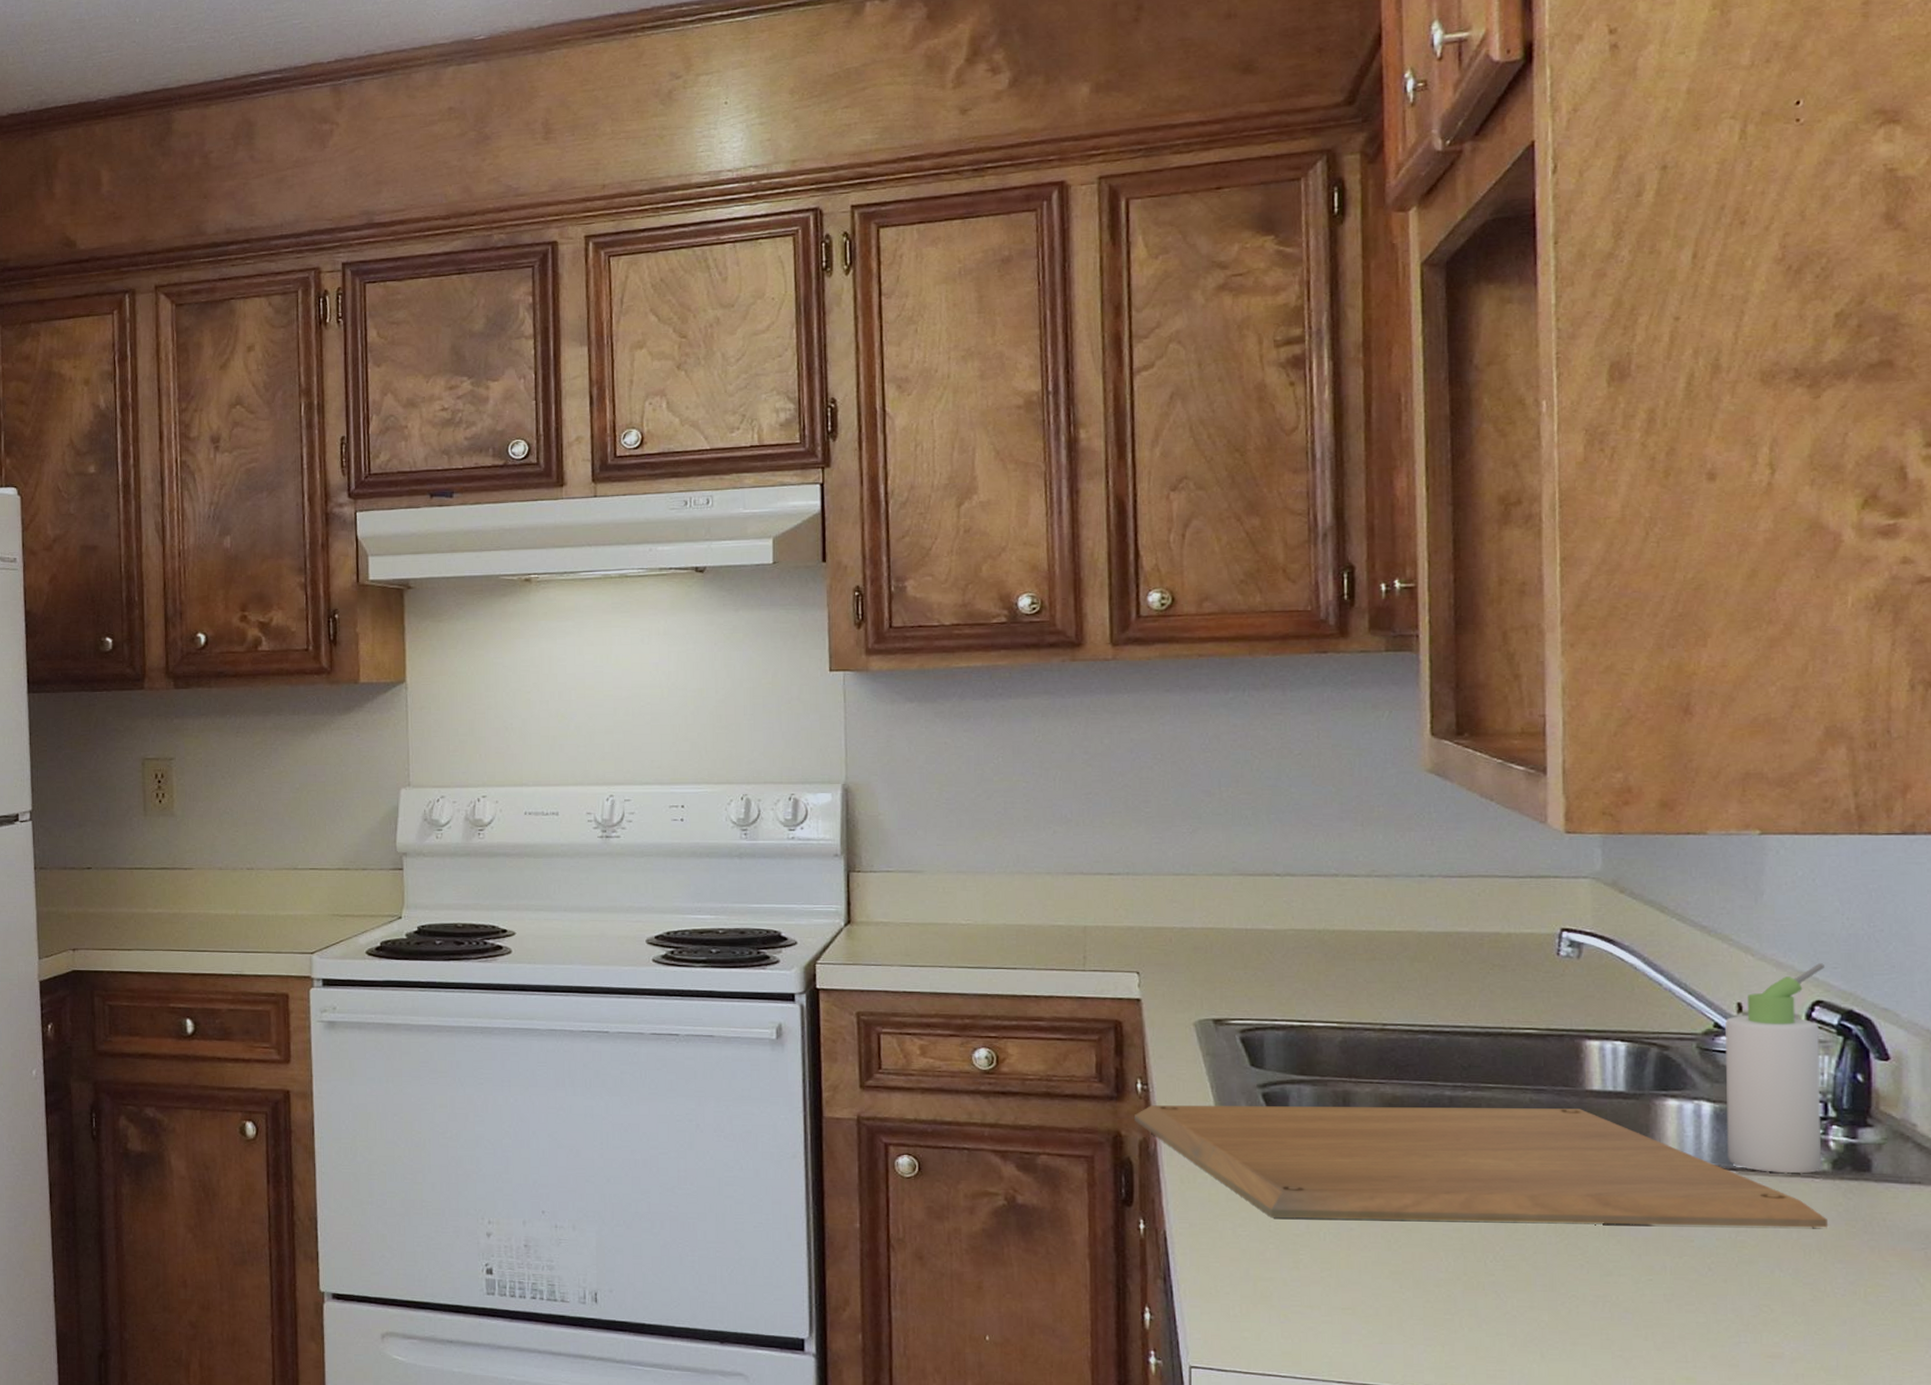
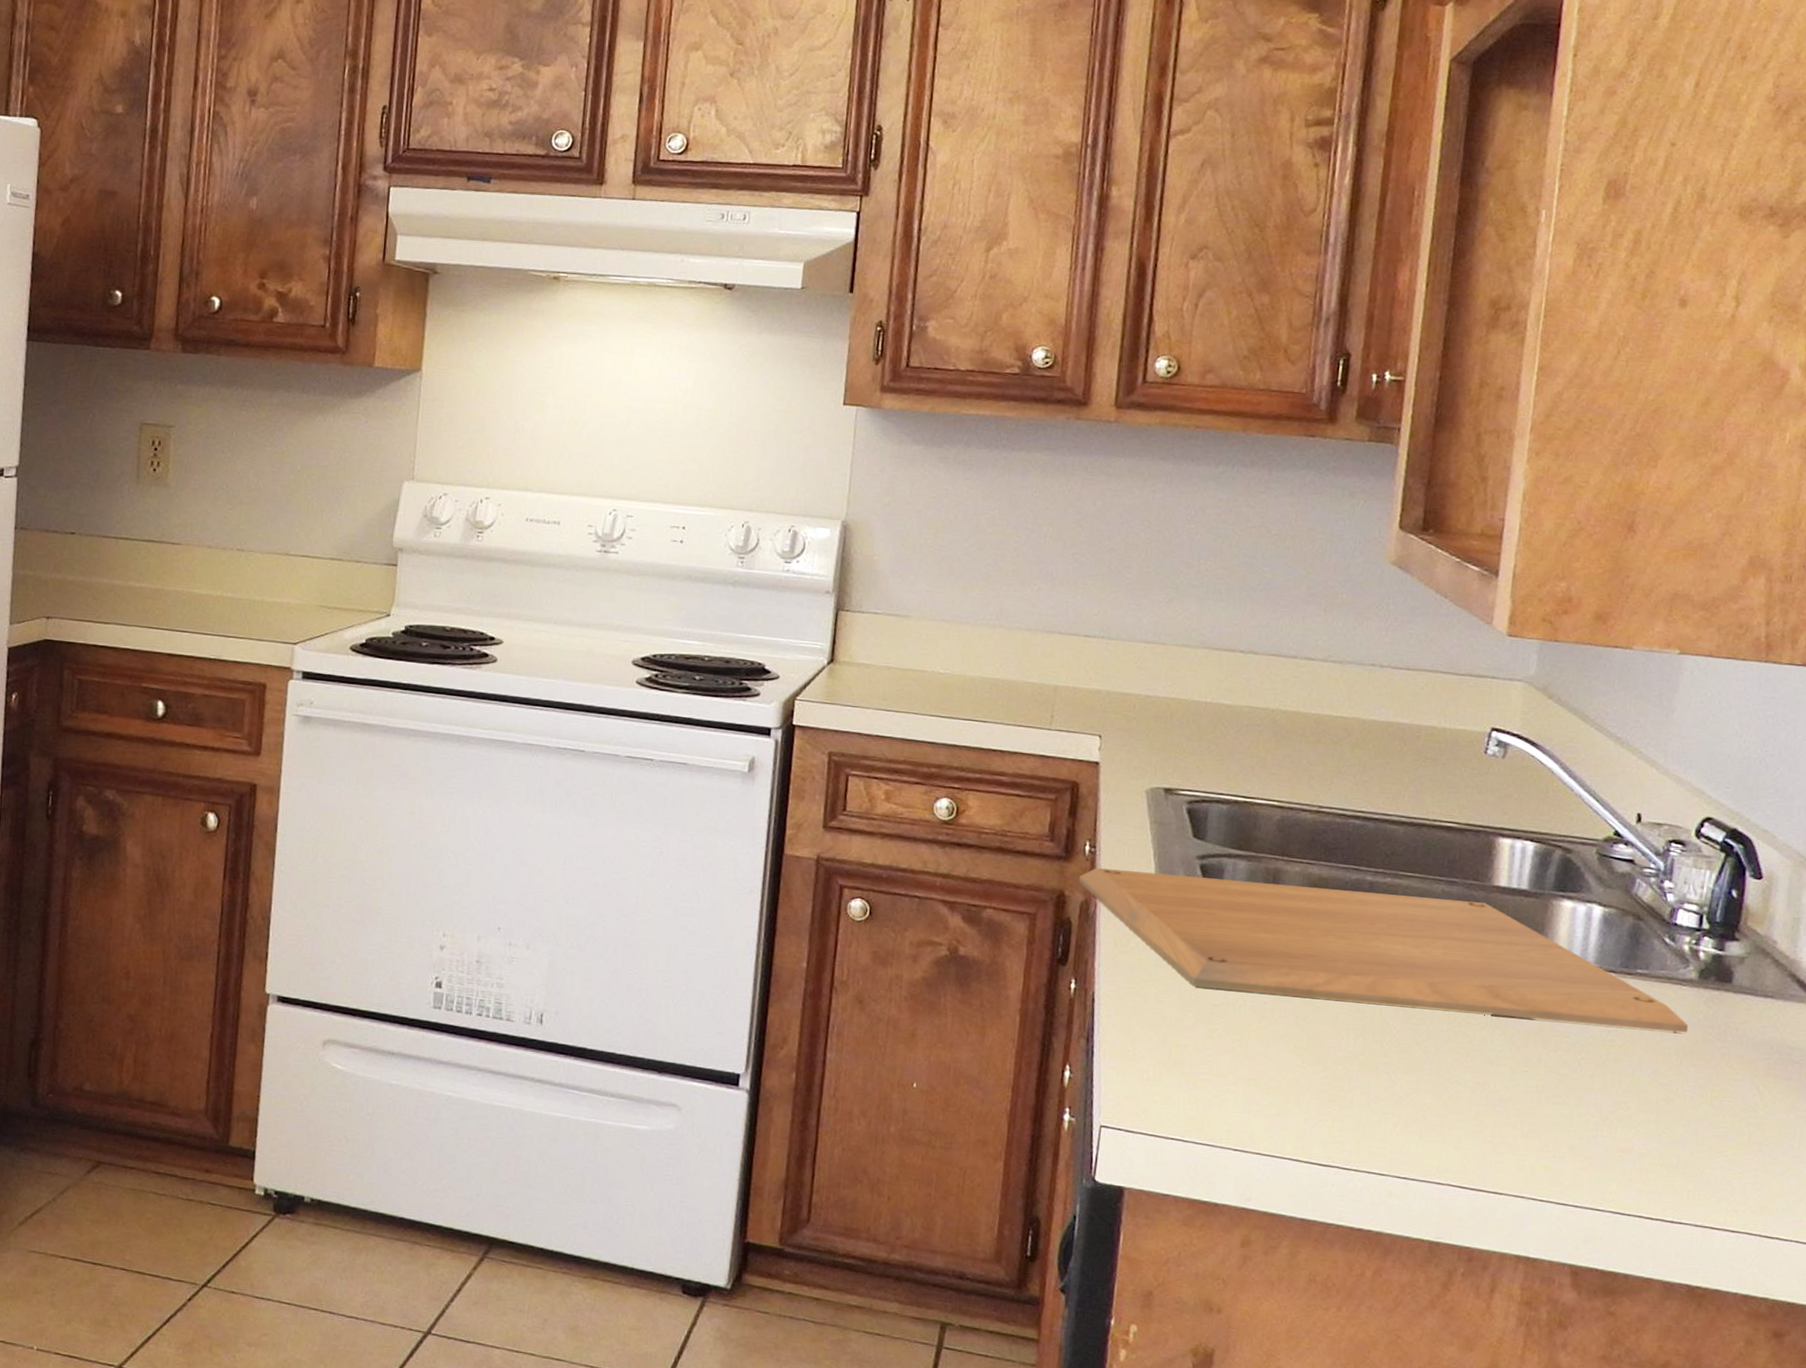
bottle: present [1725,963,1824,1173] -> none [1609,782,1718,980]

